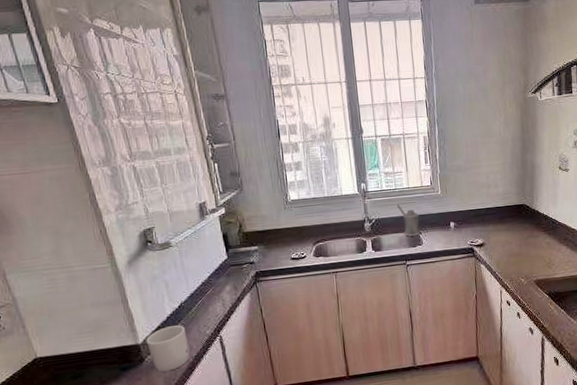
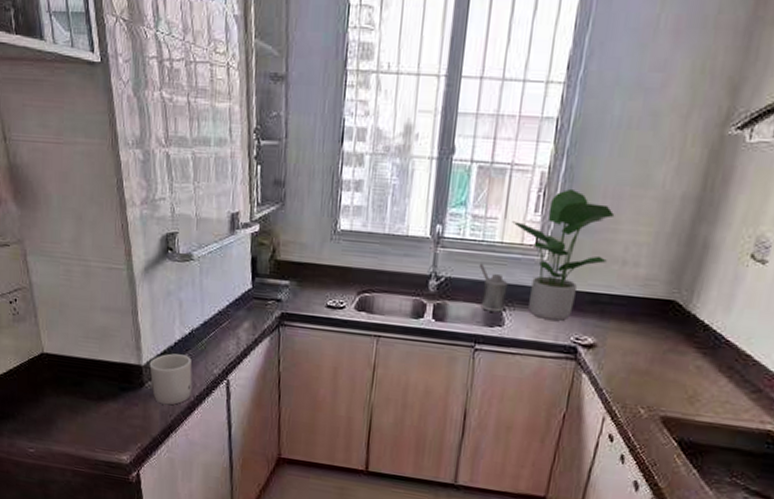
potted plant: none [411,144,478,234] -> present [511,188,615,321]

